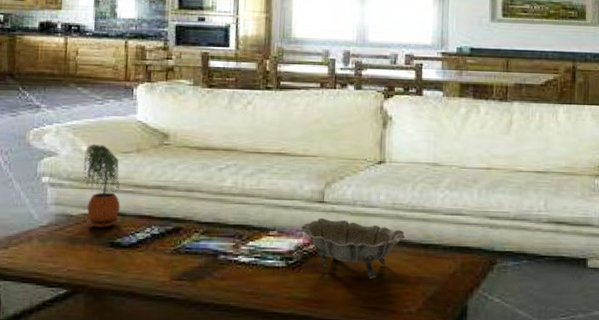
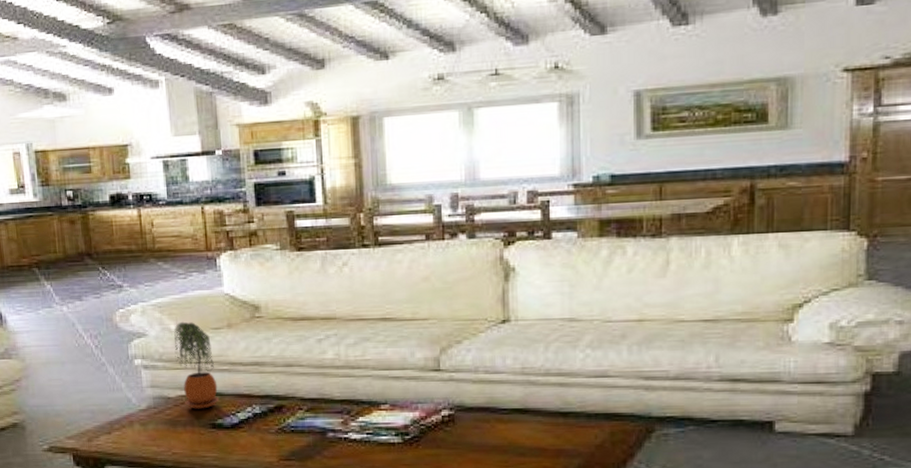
decorative bowl: present [300,218,405,279] -> none [415,388,540,453]

